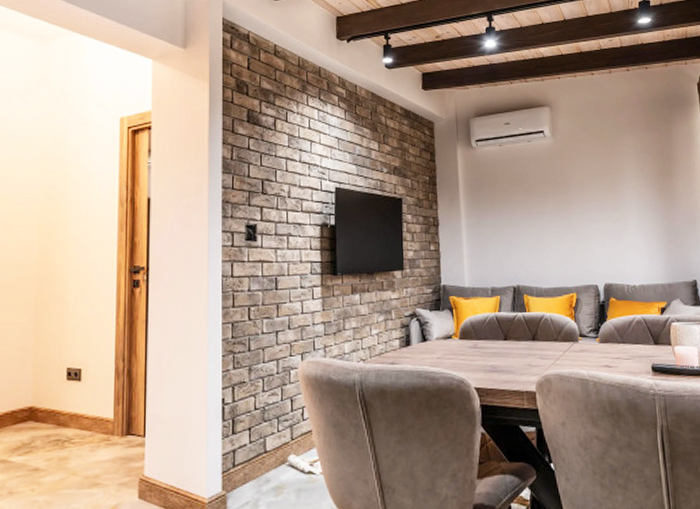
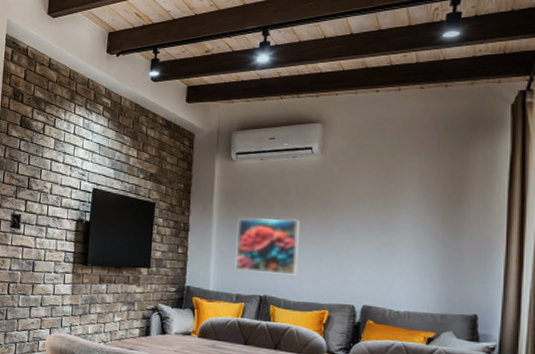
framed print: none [485,204,544,263] -> present [235,218,299,275]

